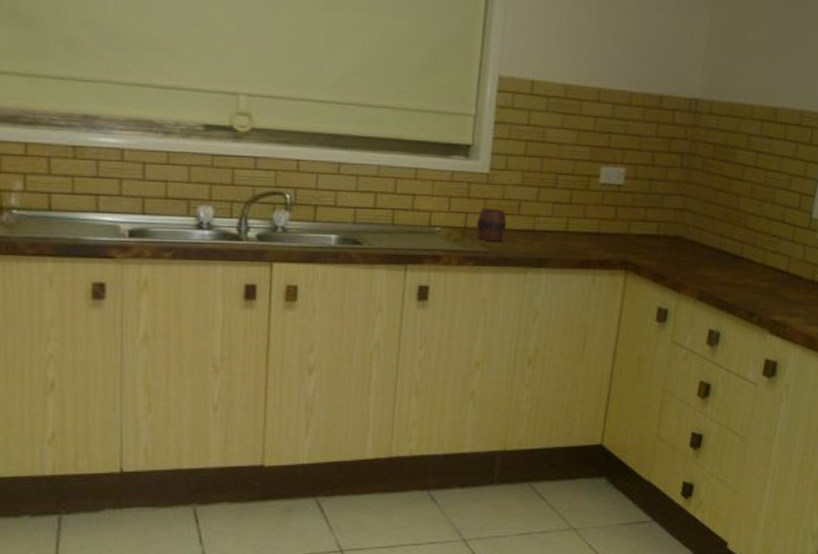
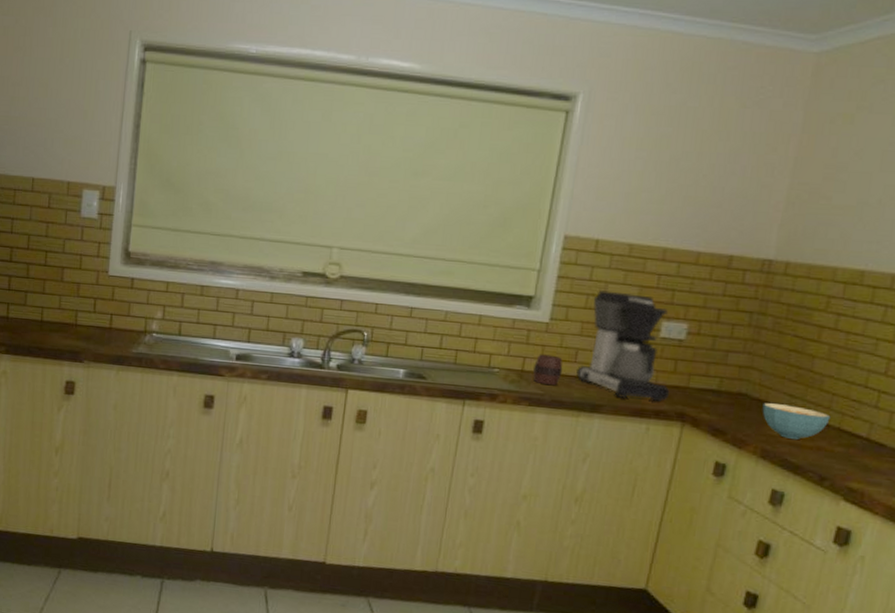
coffee maker: none [519,136,612,252] -> present [575,290,670,403]
cereal bowl: none [696,244,756,278] -> present [762,403,831,439]

